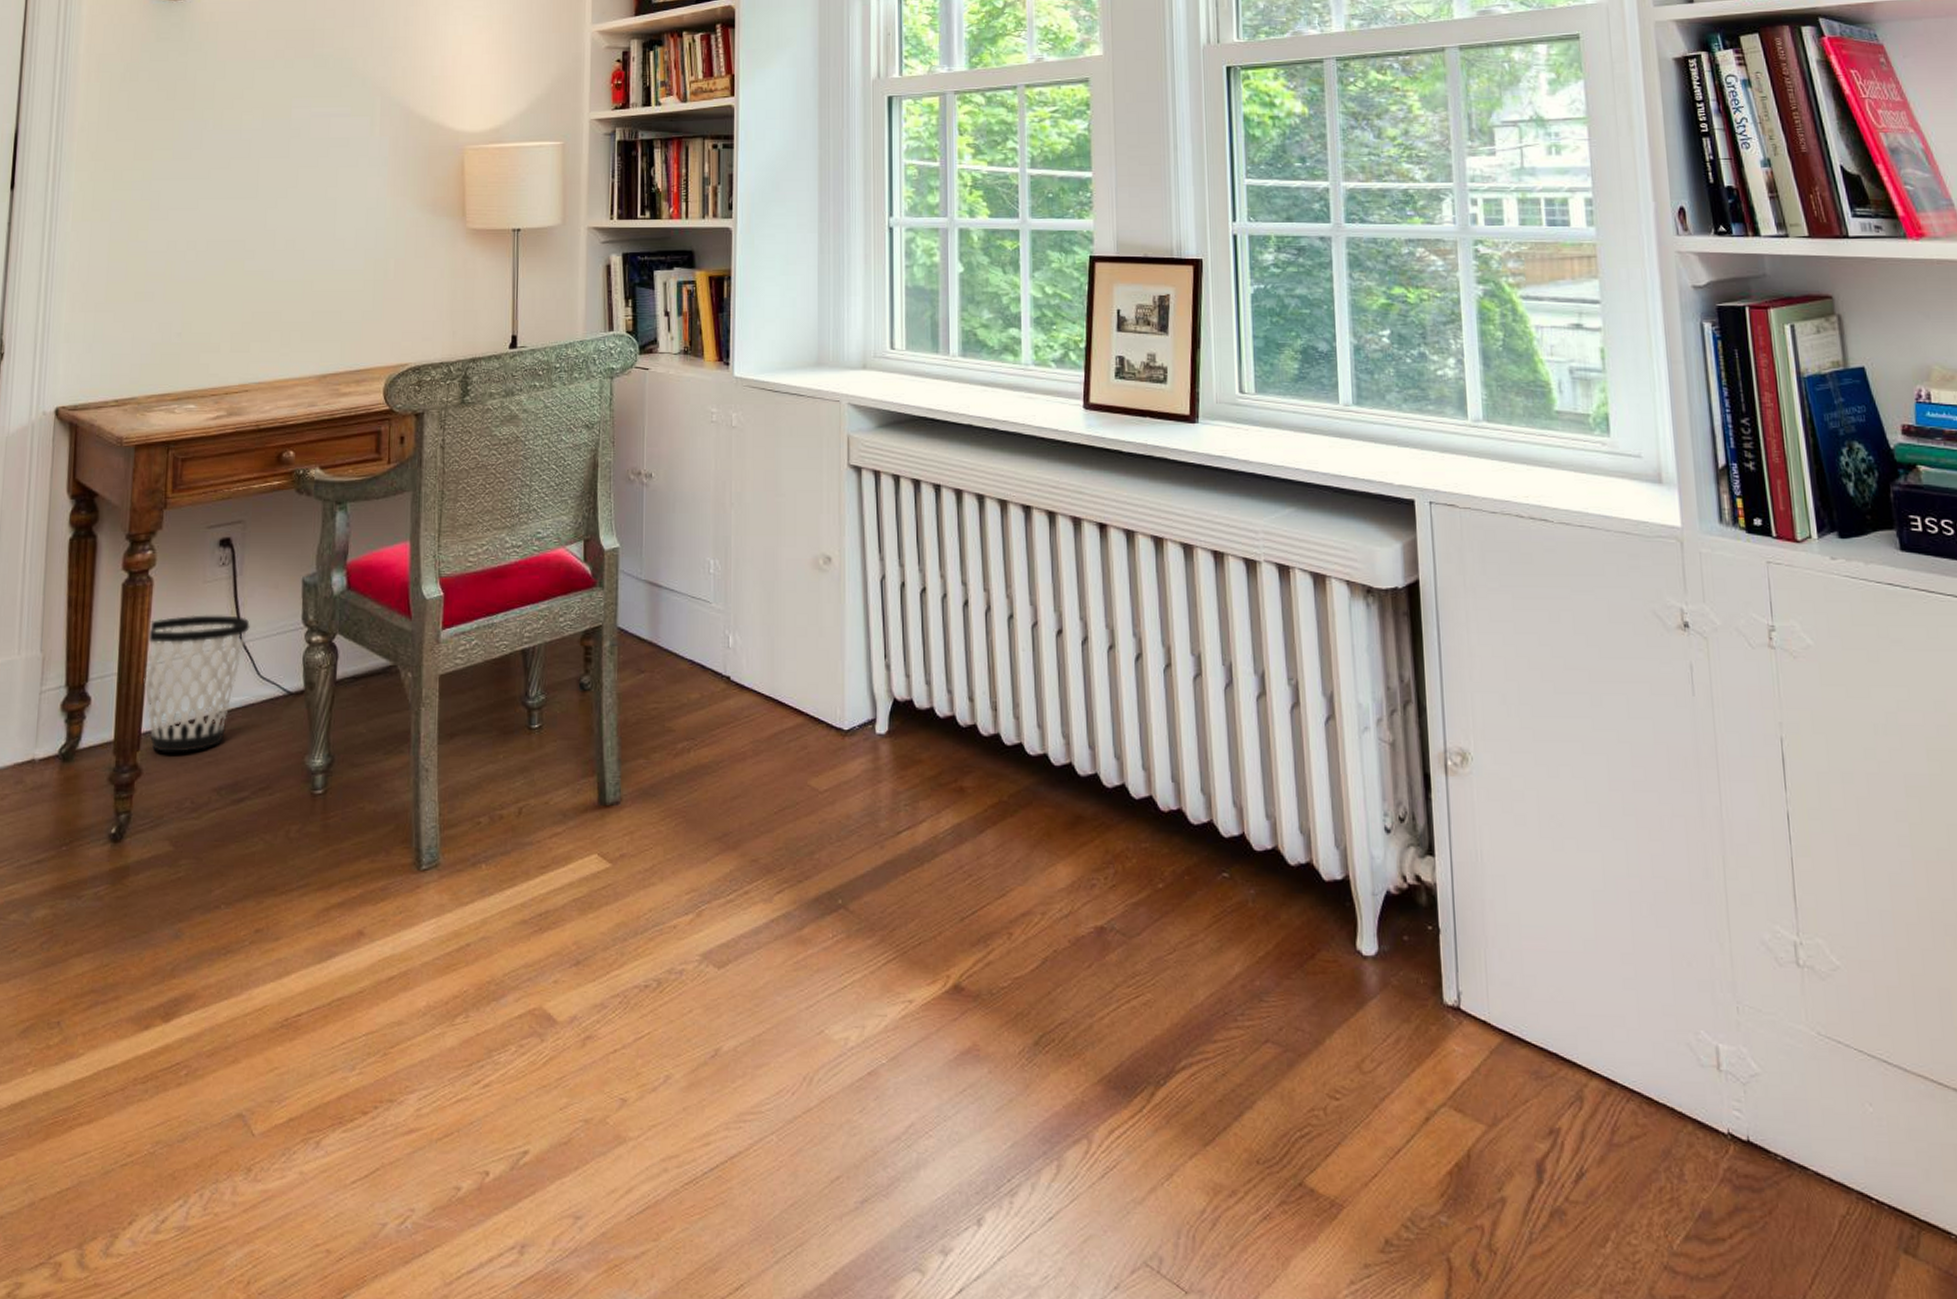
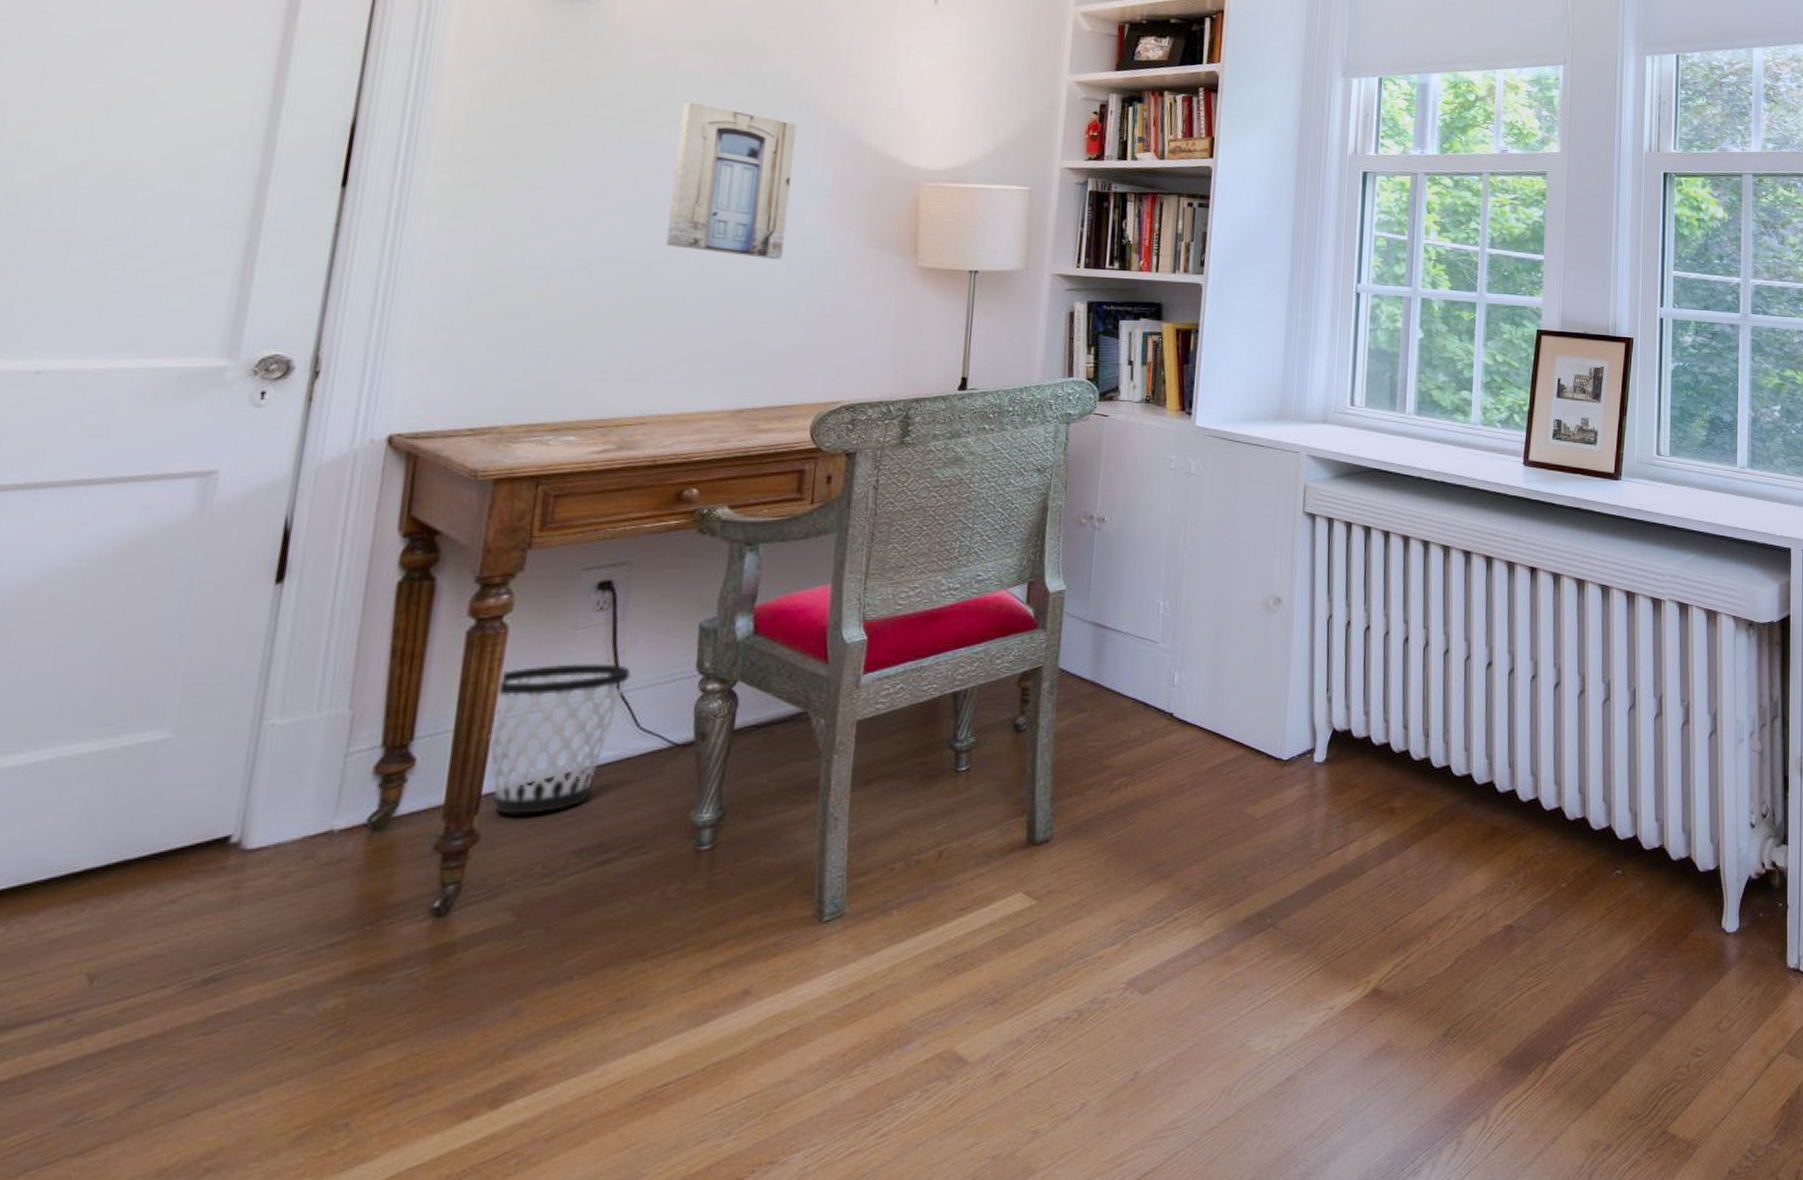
wall art: none [255,86,356,231] -> present [665,101,797,260]

